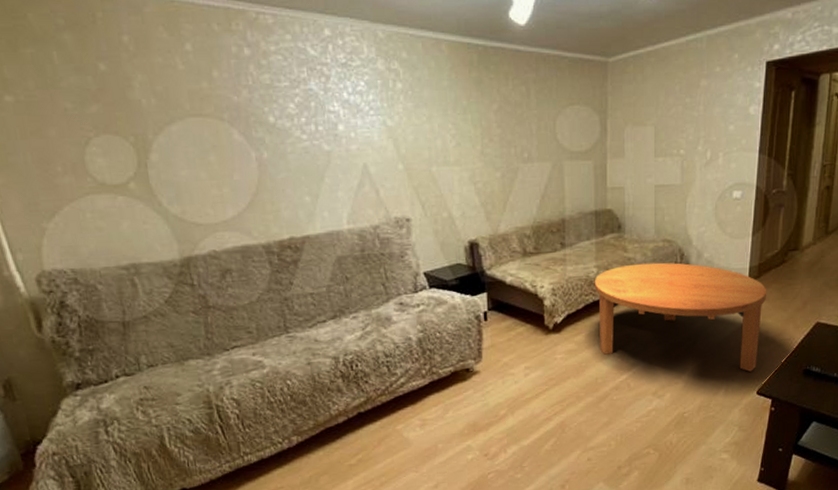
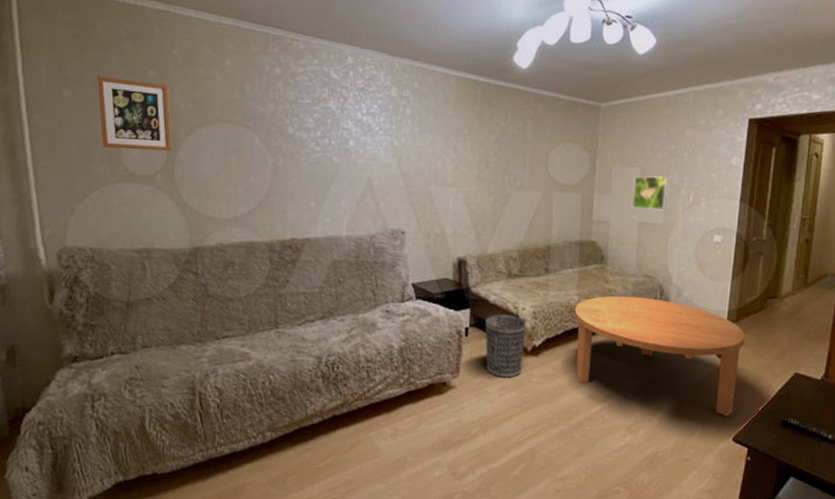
picture frame: none [40,75,143,158] -> present [97,76,173,152]
wastebasket: none [503,294,547,358] -> present [485,314,527,378]
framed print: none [647,133,684,170] -> present [631,176,669,210]

